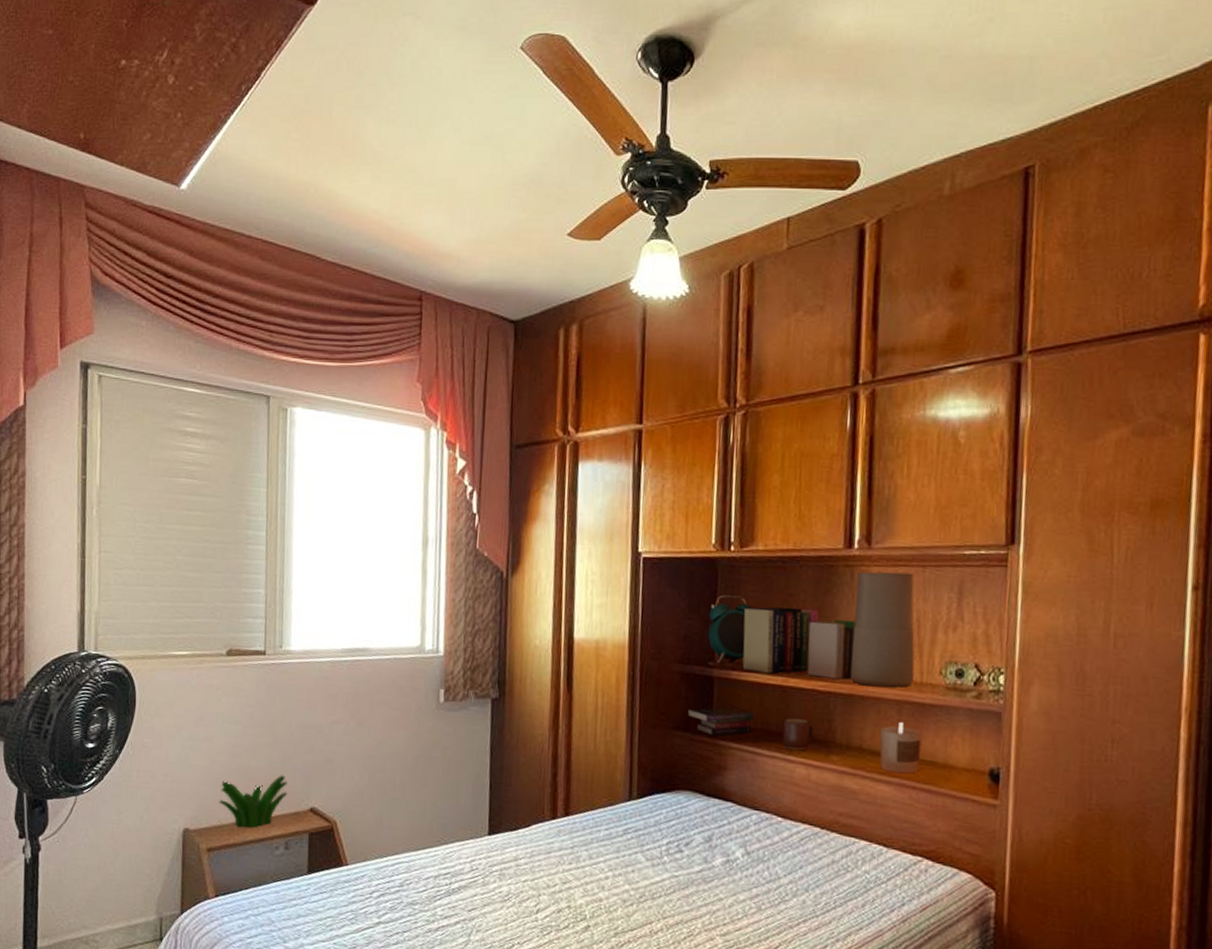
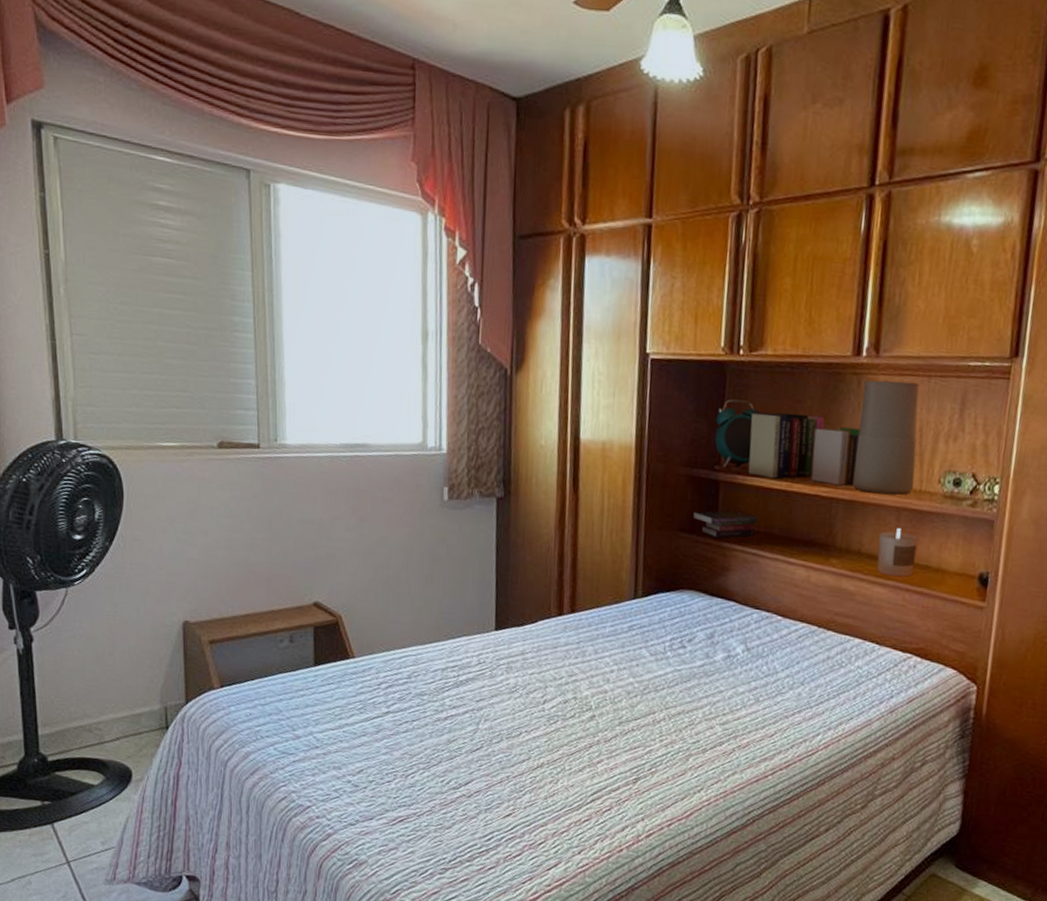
plant: present [219,775,288,828] -> none [219,569,290,622]
mug: present [782,717,814,751] -> none [784,522,816,554]

